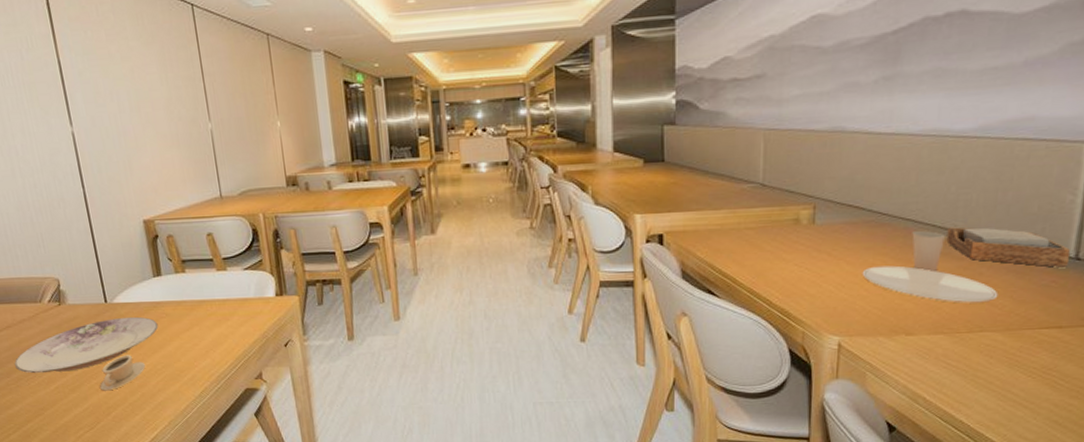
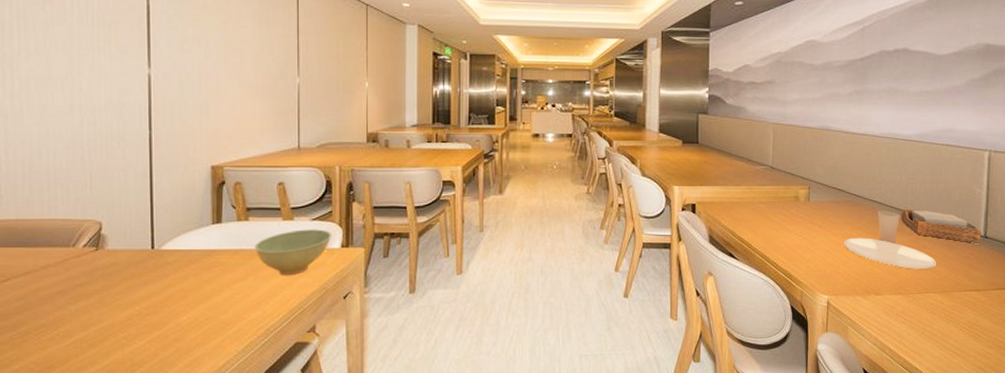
plate: present [14,316,159,374] -> none [24,264,209,326]
cup: present [100,355,146,391] -> none [127,306,186,346]
bowl: none [194,278,265,325] -> present [254,229,331,275]

